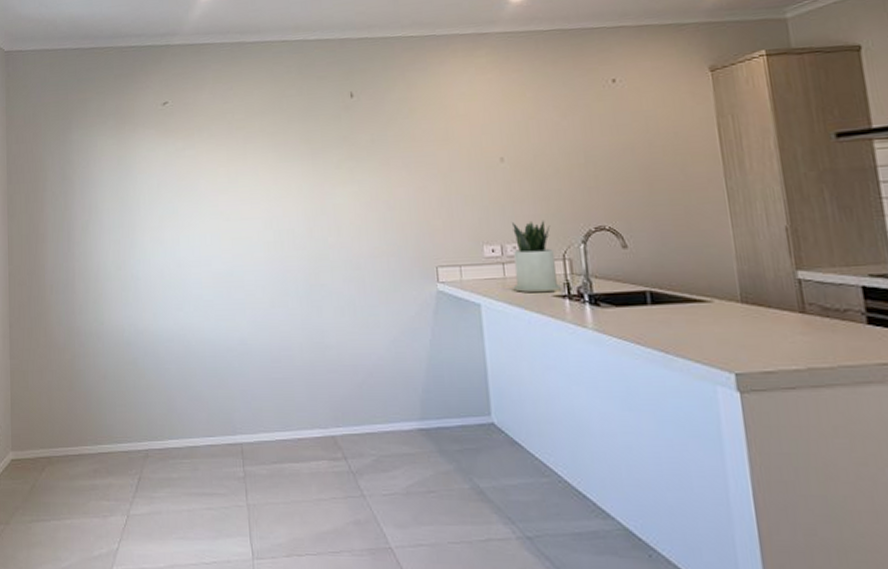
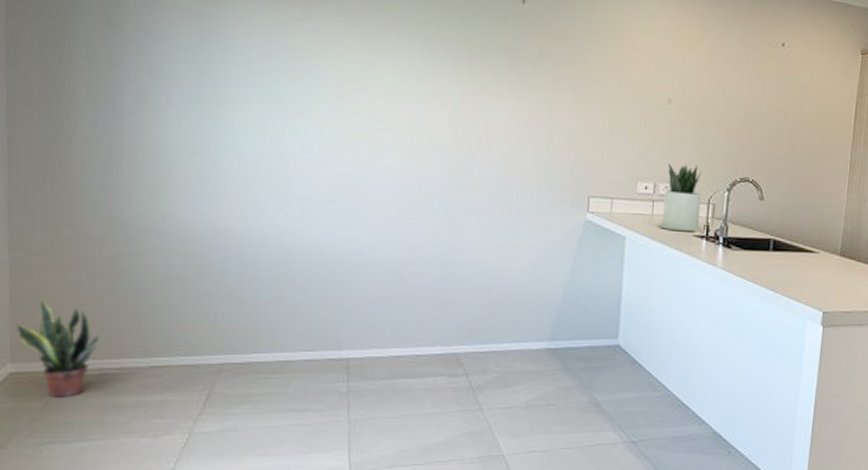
potted plant: none [15,398,72,481] -> present [18,300,112,398]

